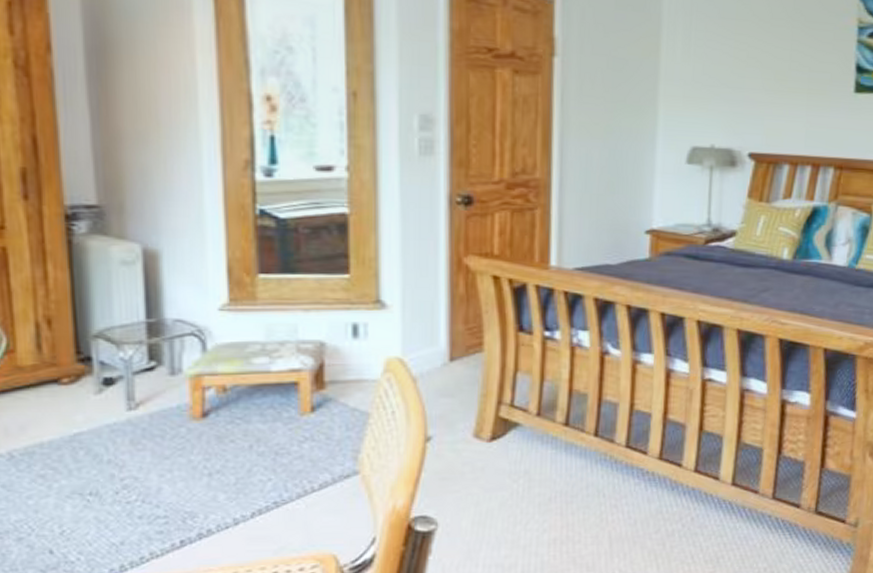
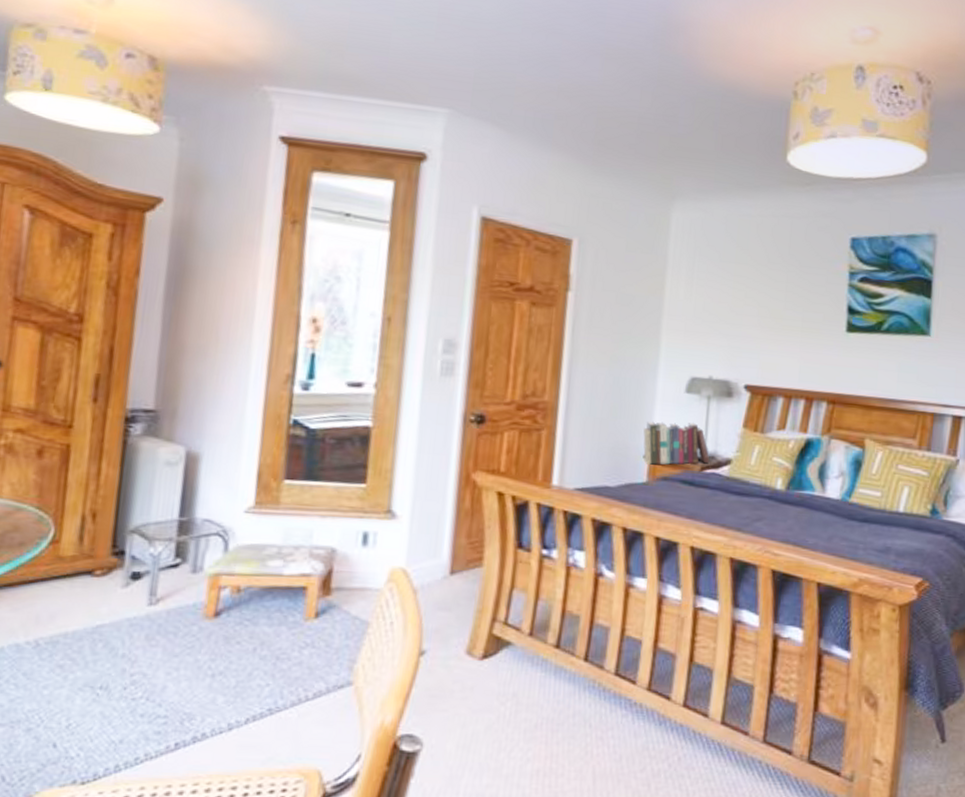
books: none [644,195,714,240] -> present [643,421,710,465]

